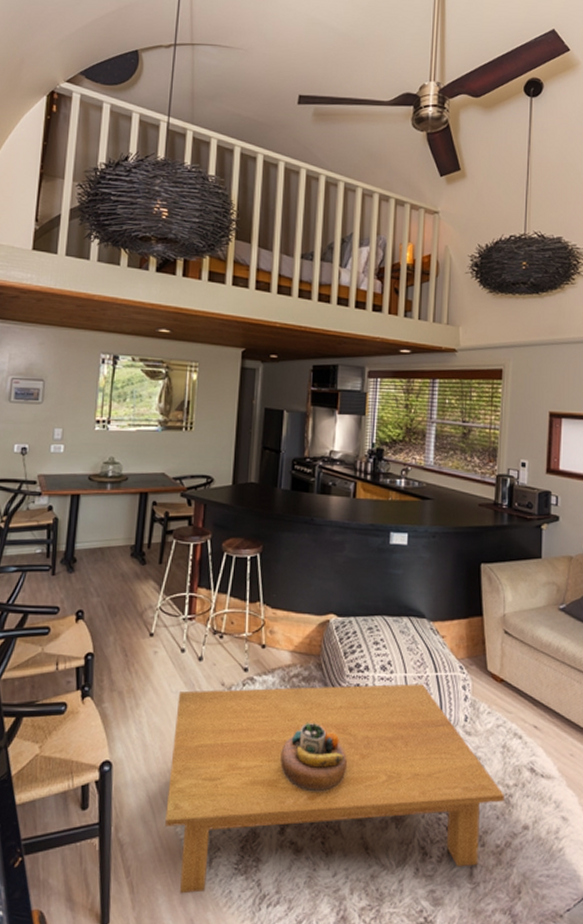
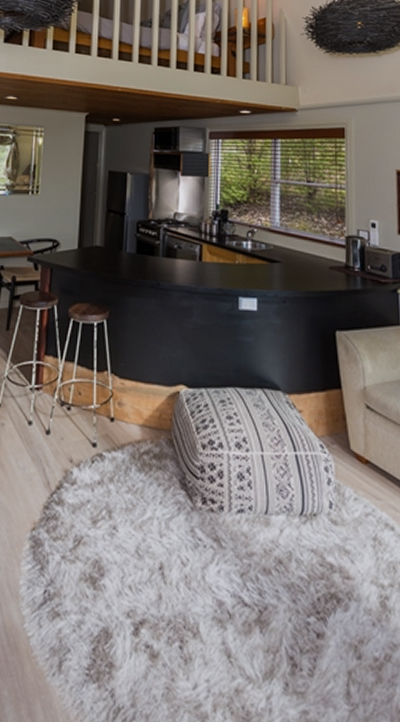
coffee table: present [165,683,506,894] -> none [12,463,381,703]
decorative bowl: present [280,722,347,792] -> none [133,505,203,587]

